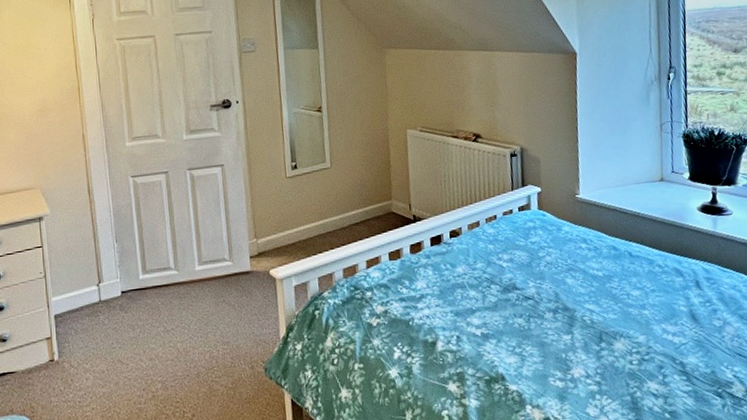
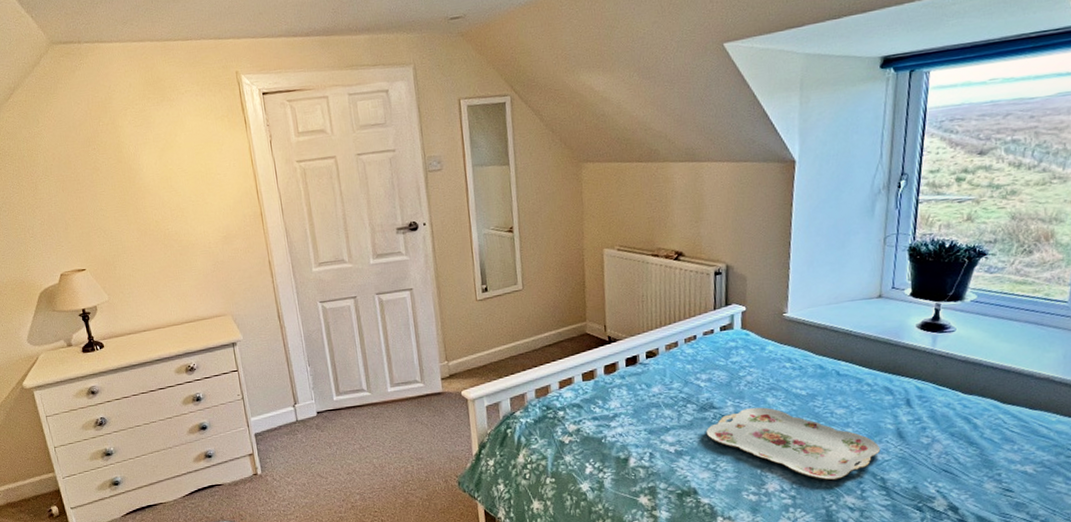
serving tray: none [510,288,677,365] -> present [706,407,881,480]

